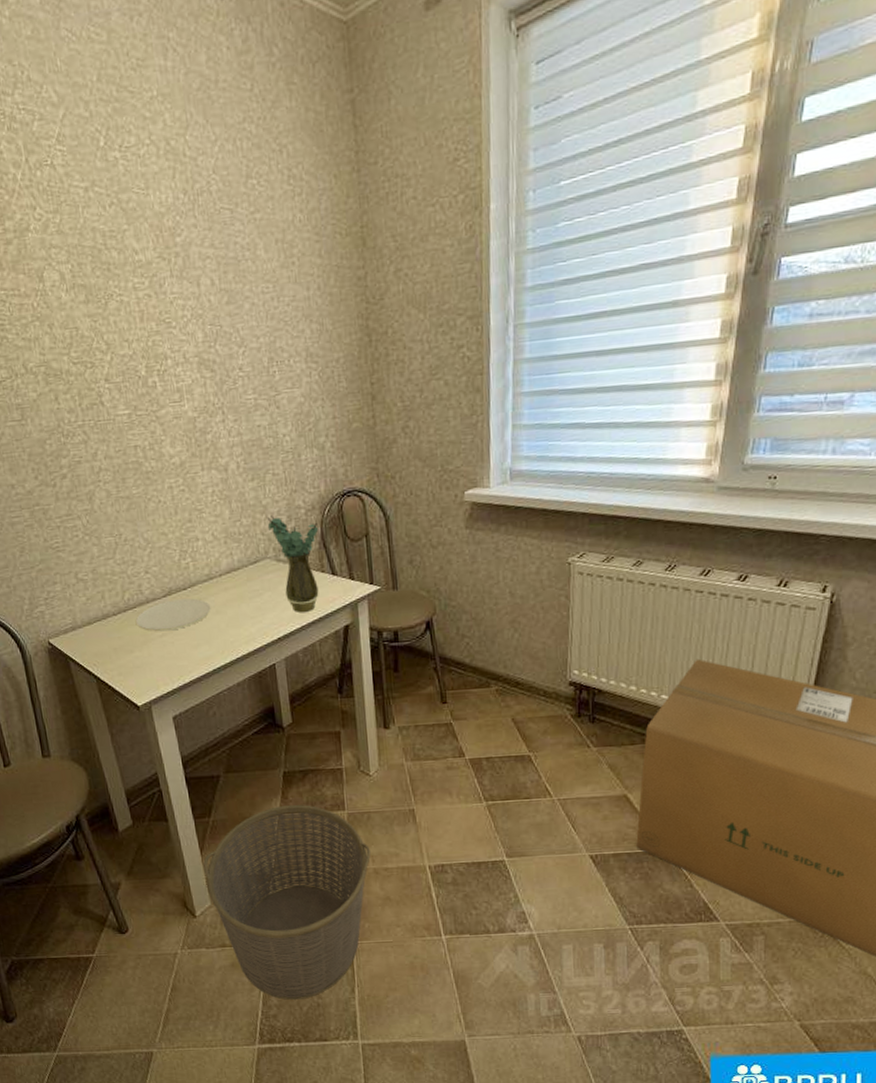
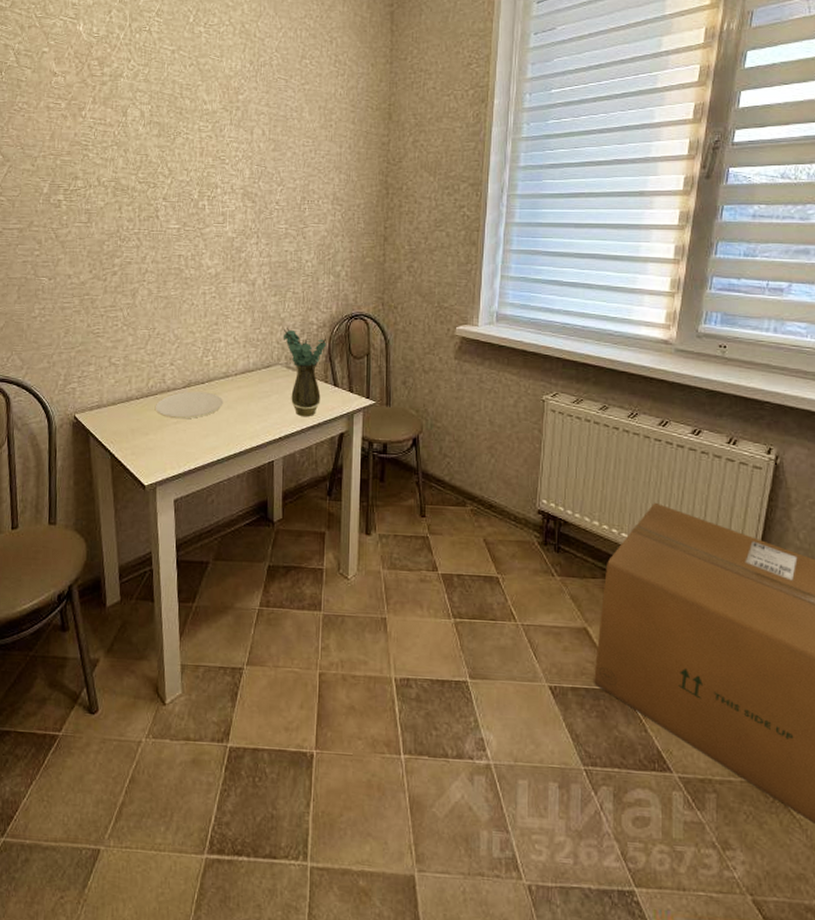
basket: present [203,804,371,1000] -> none [180,599,340,808]

